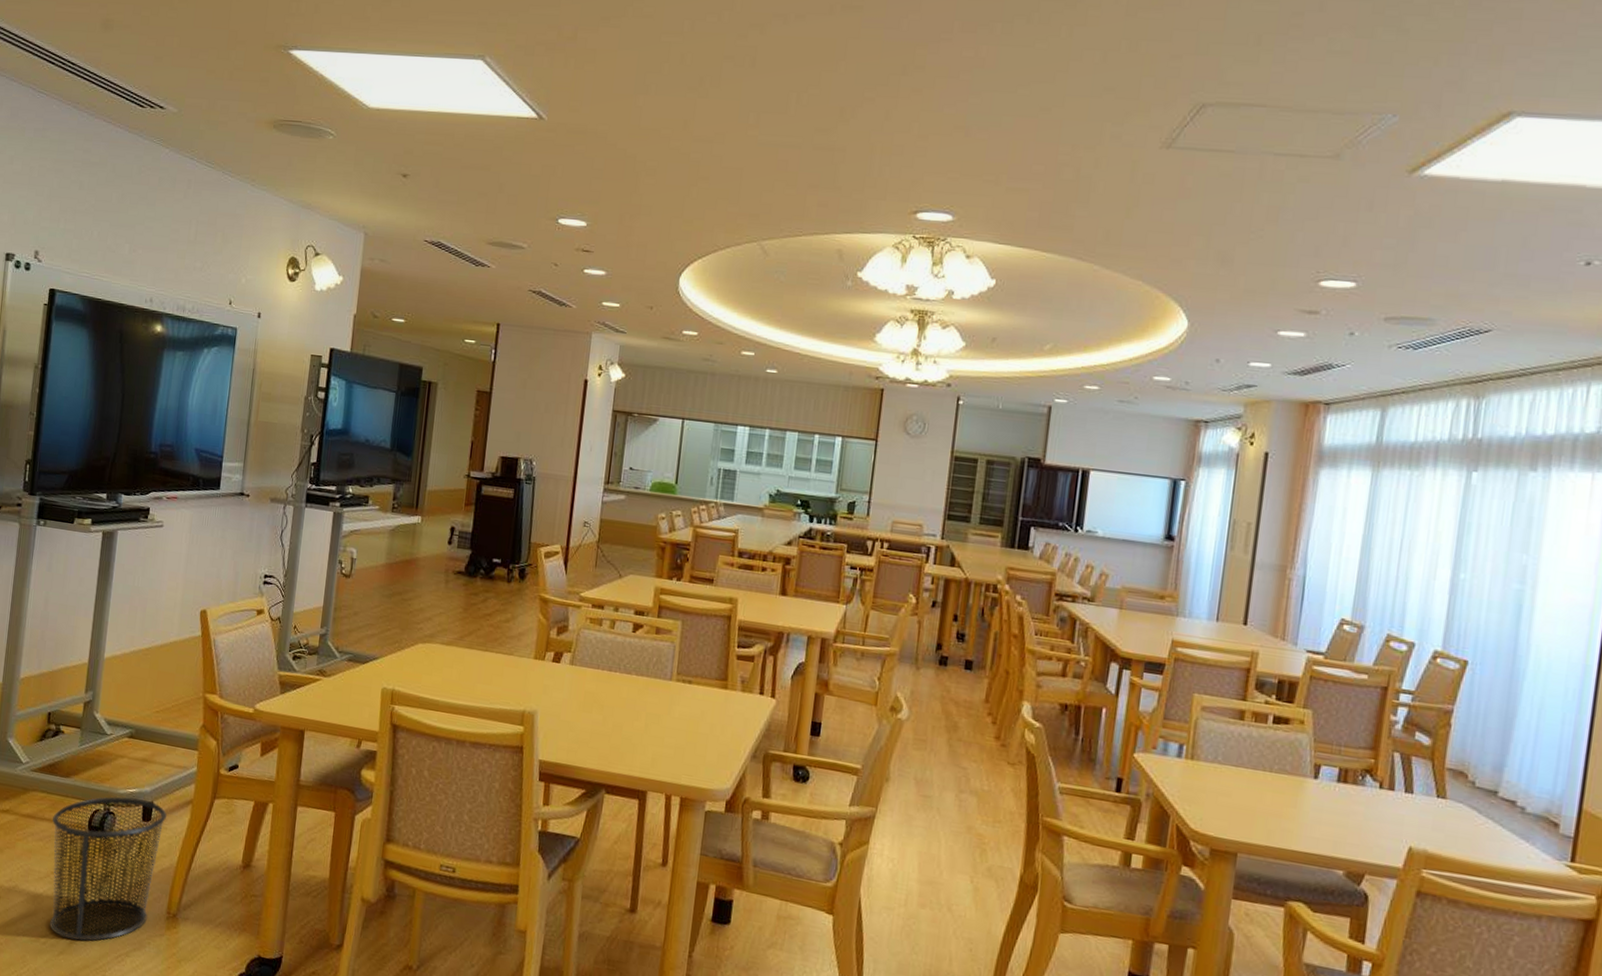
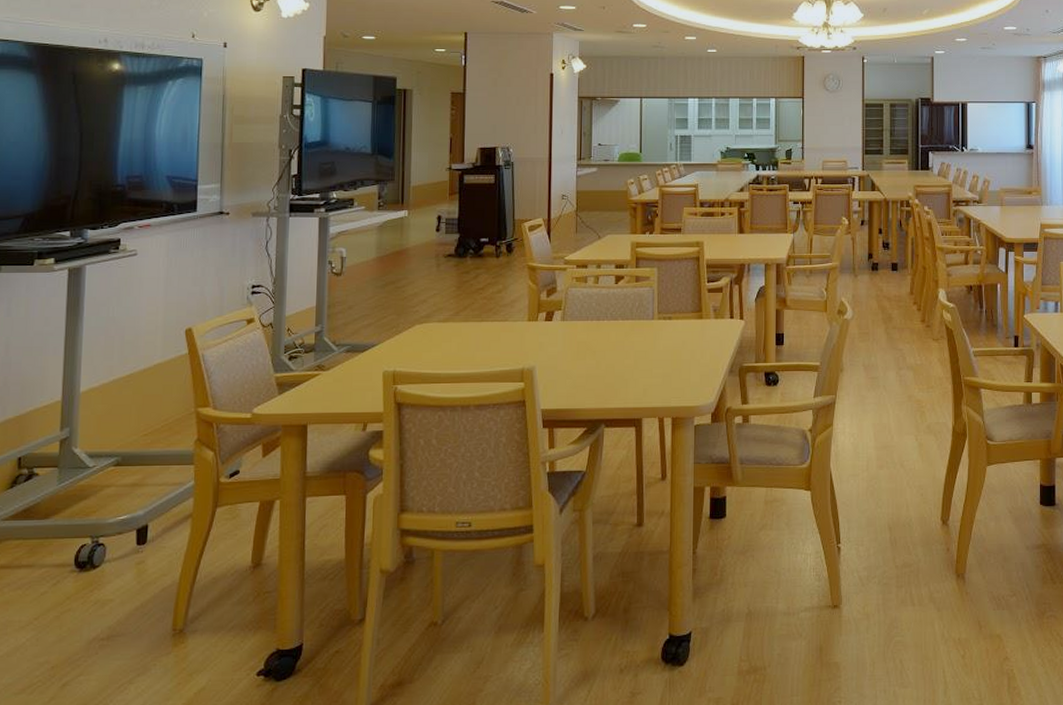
waste bin: present [50,796,167,942] -> none [32,524,164,683]

